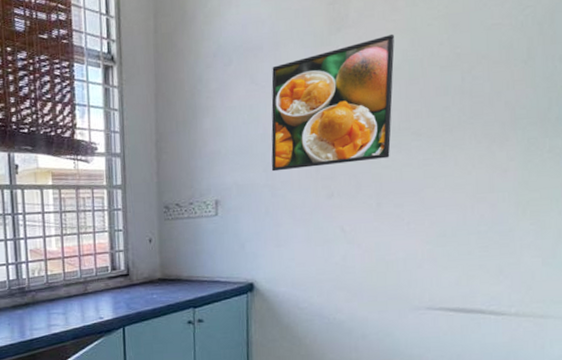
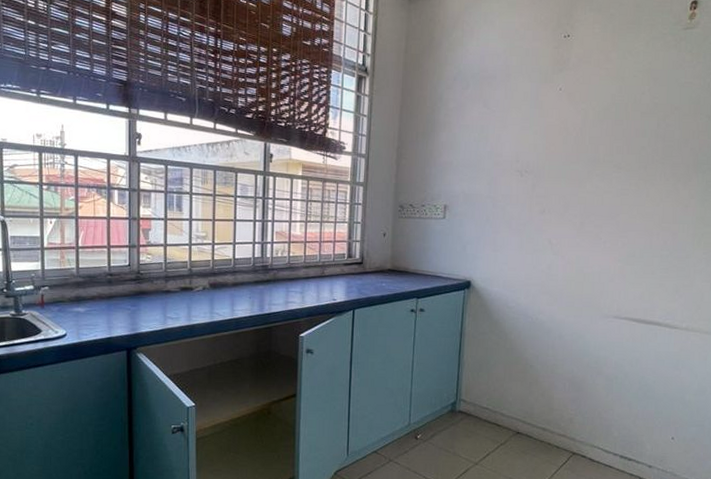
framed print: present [271,33,394,172] -> none [494,79,606,186]

